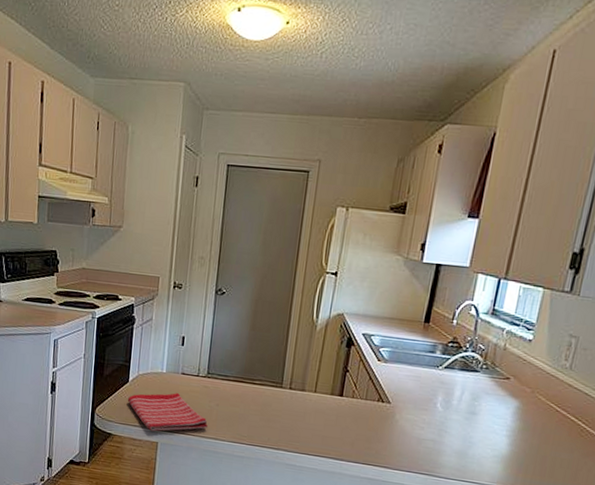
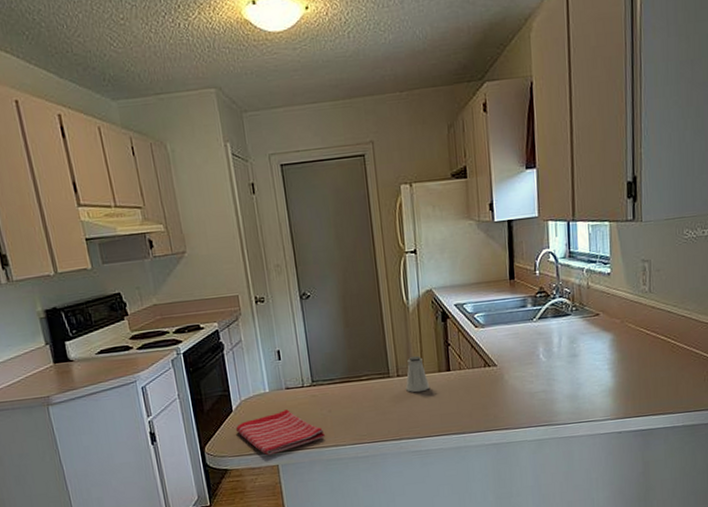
saltshaker: none [295,373,319,410] -> present [405,355,429,393]

